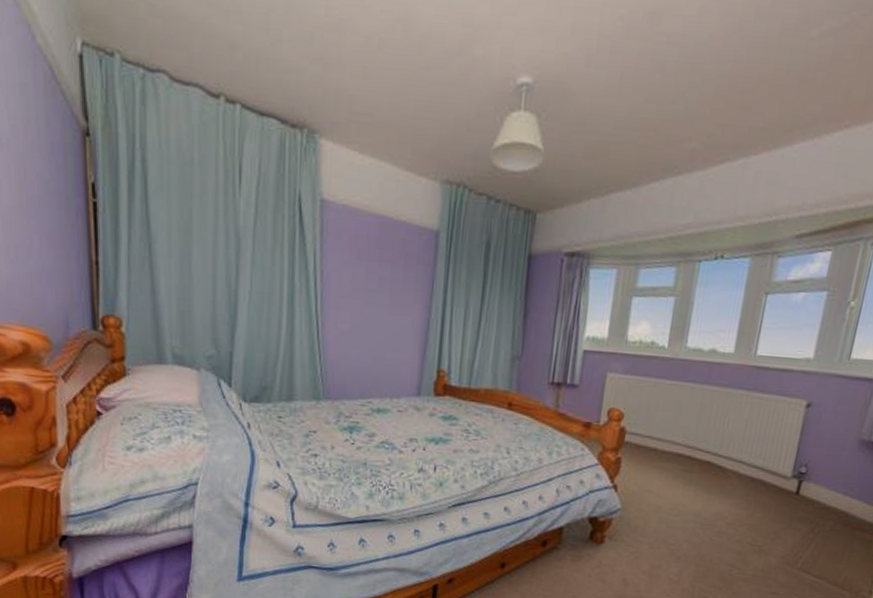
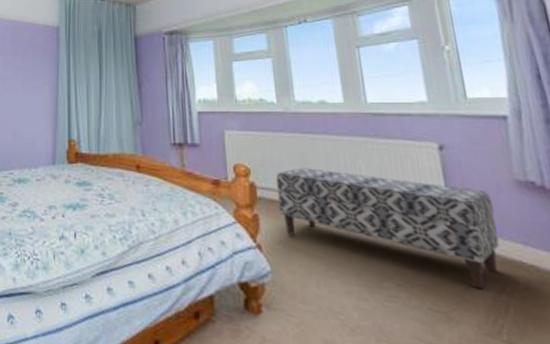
bench: none [642,416,834,529] -> present [276,168,500,290]

